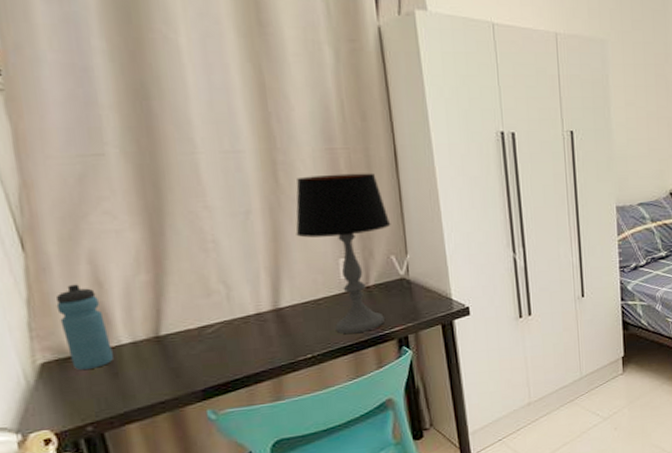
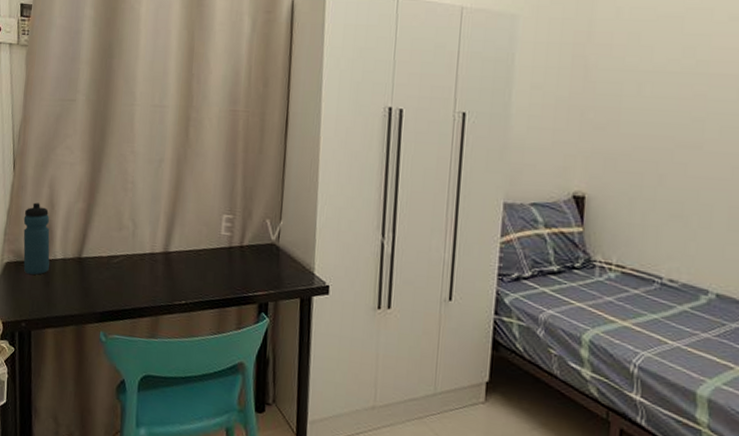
table lamp: present [296,173,391,334] -> none [193,134,272,290]

